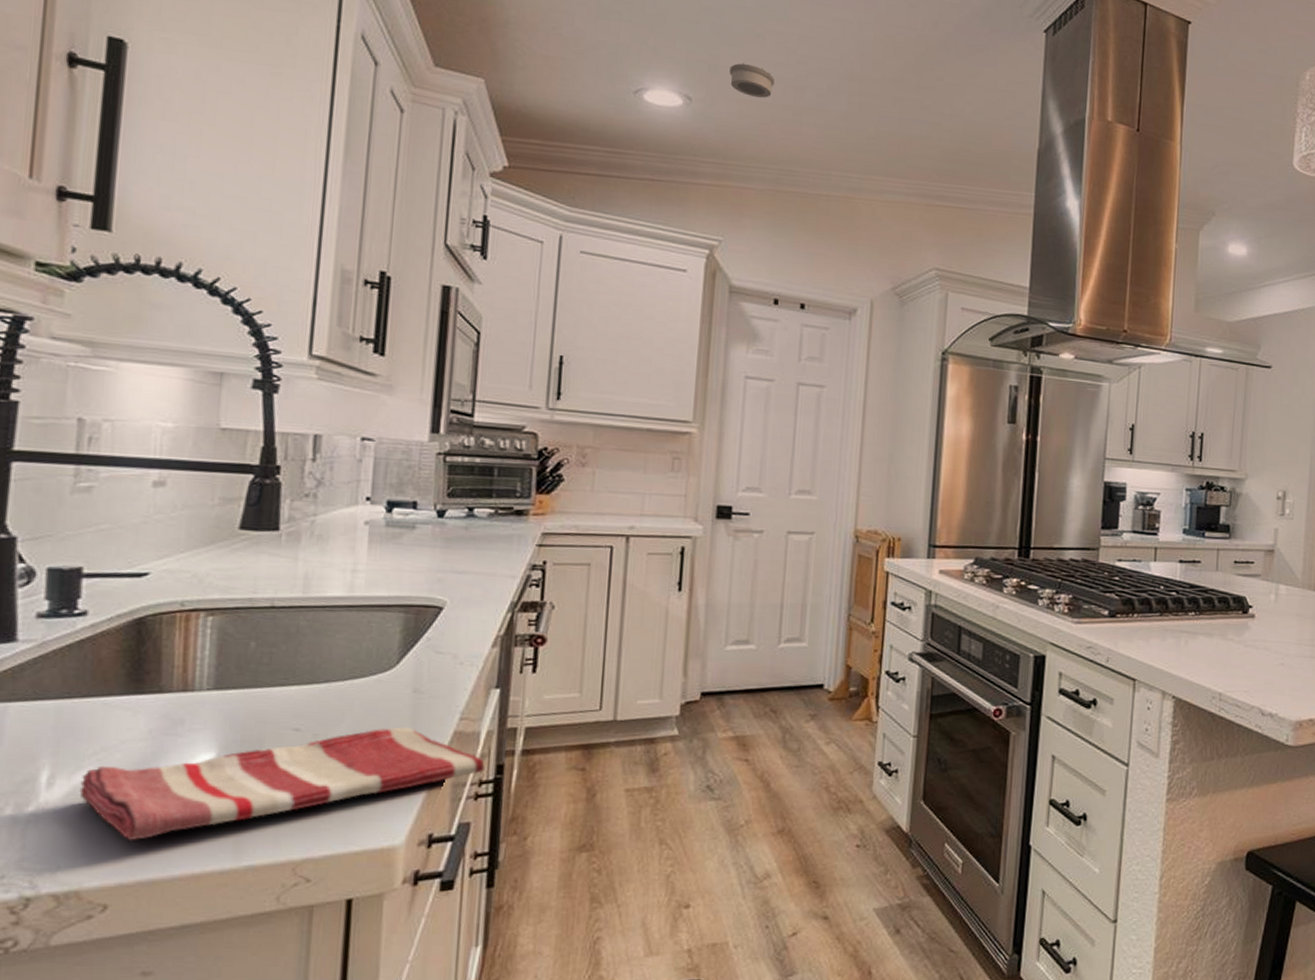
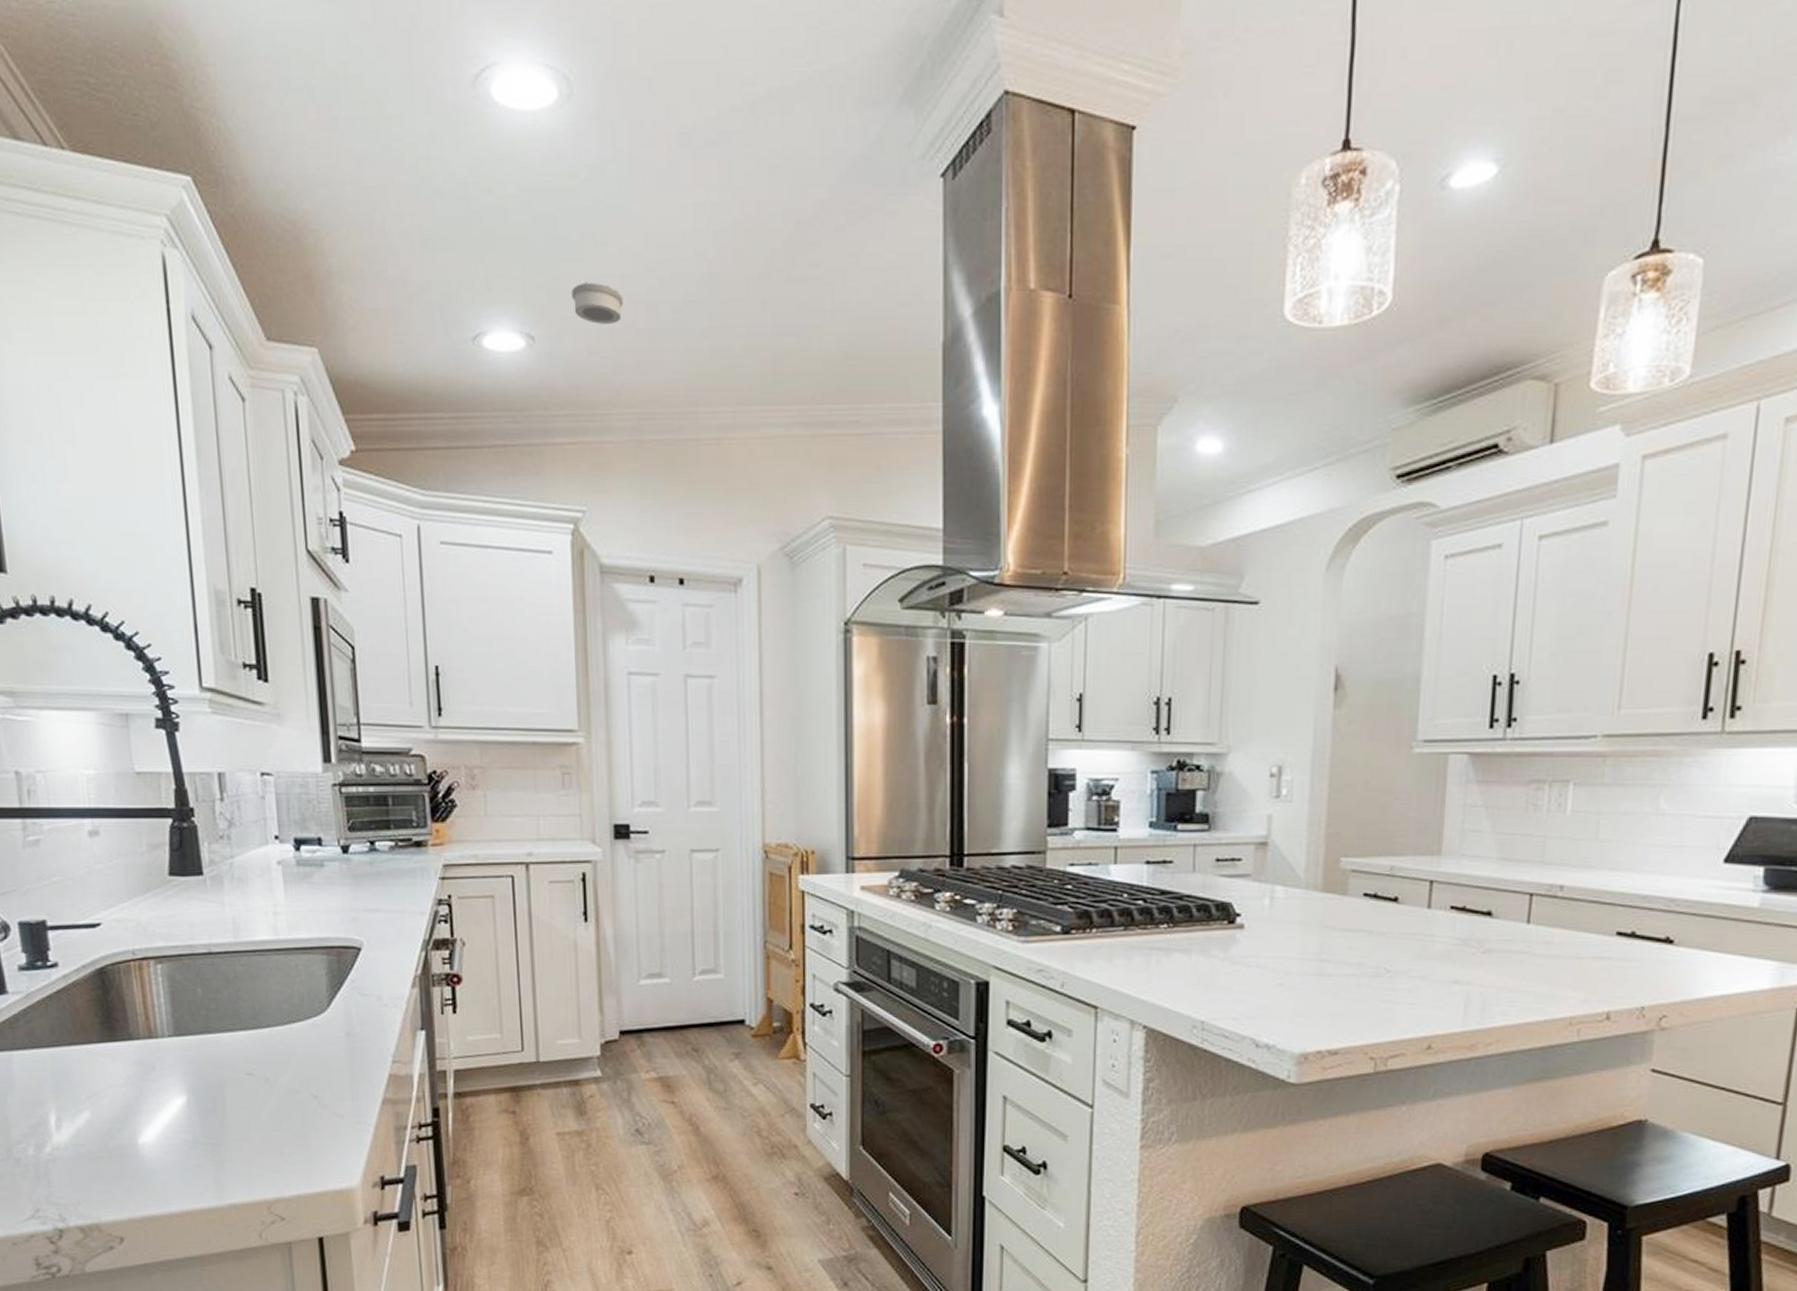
dish towel: present [79,727,486,841] -> none [81,1070,423,1180]

